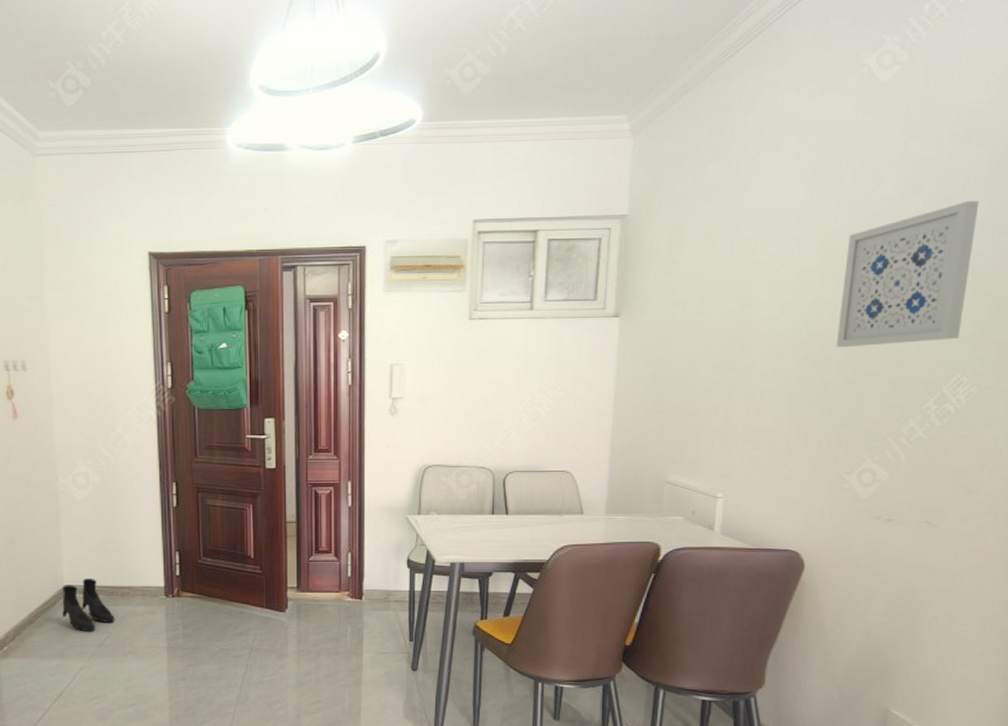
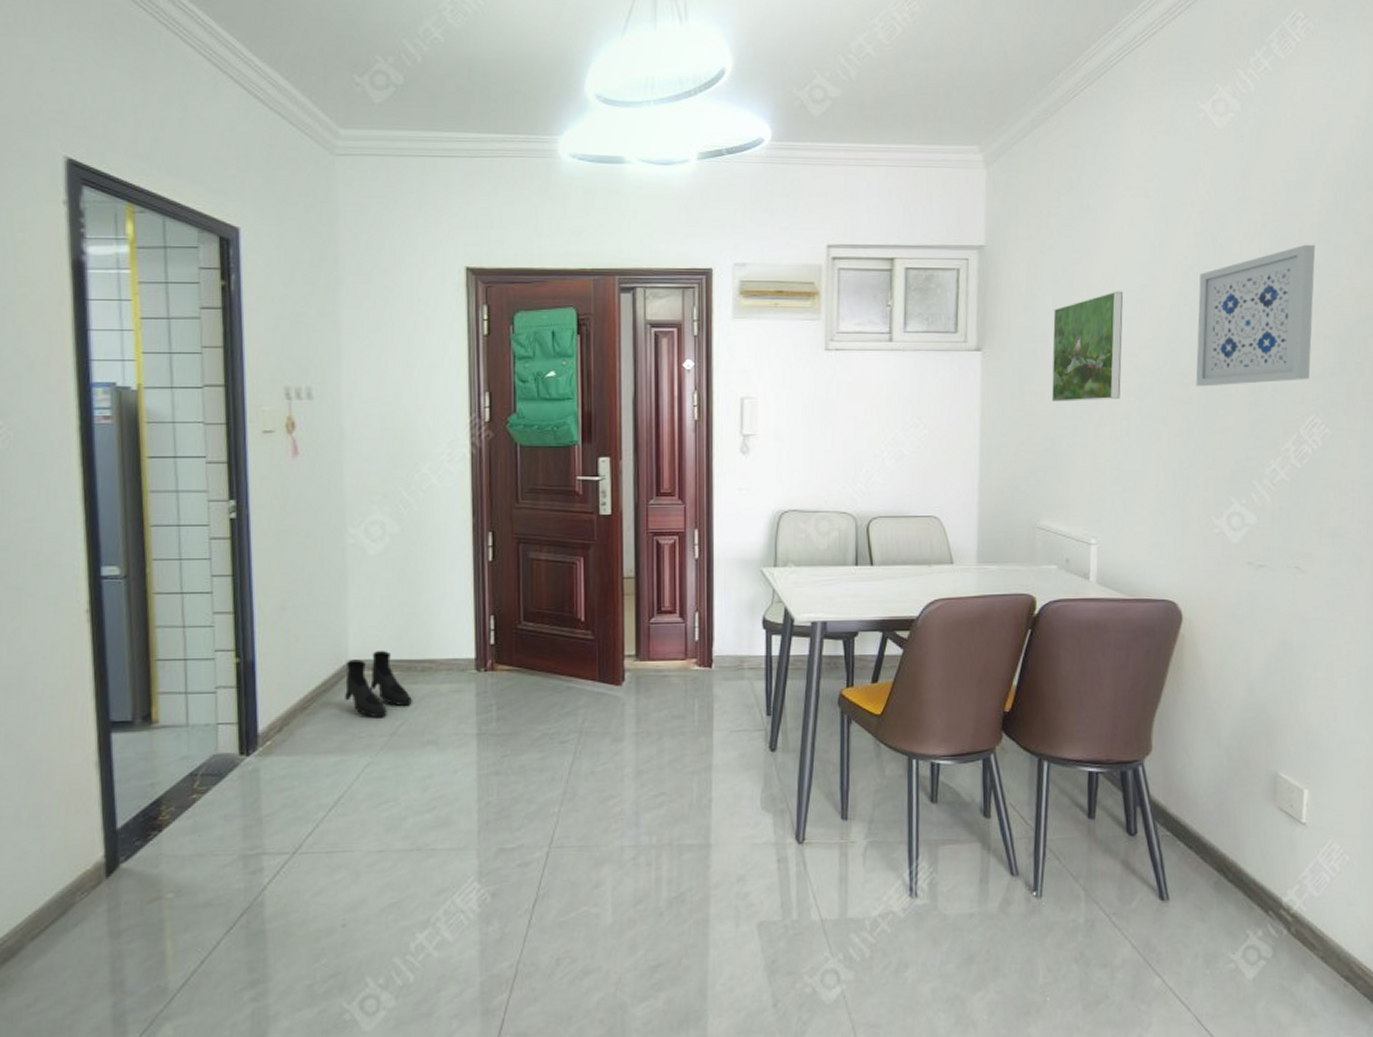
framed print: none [686,255,767,365] -> present [1051,291,1124,403]

